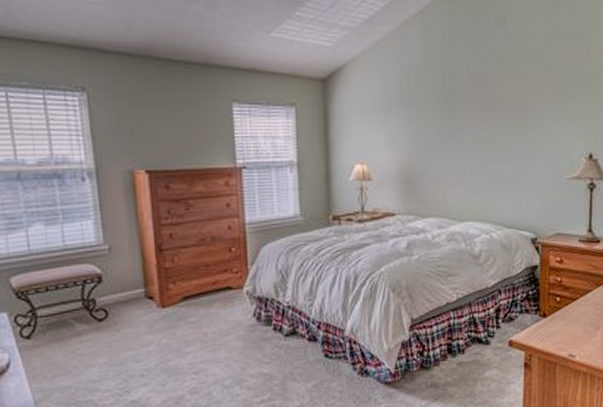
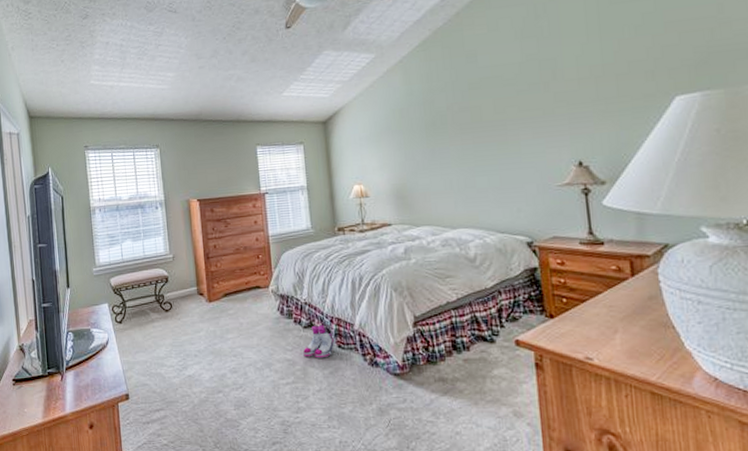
boots: none [283,331,322,371] -> present [303,325,335,358]

